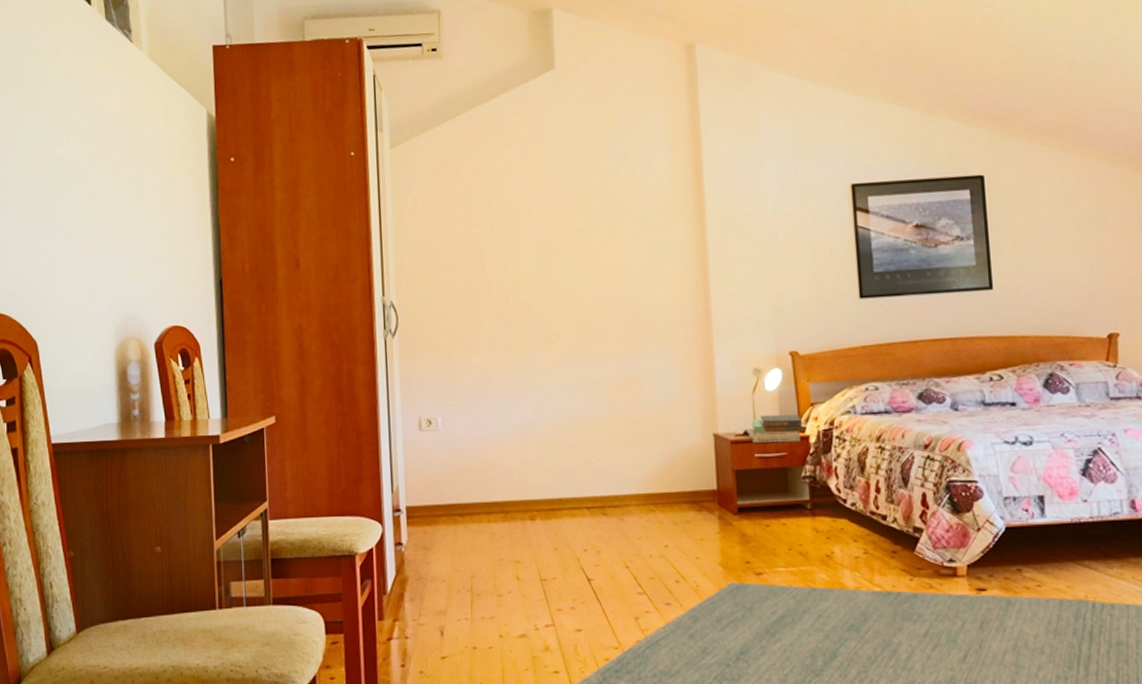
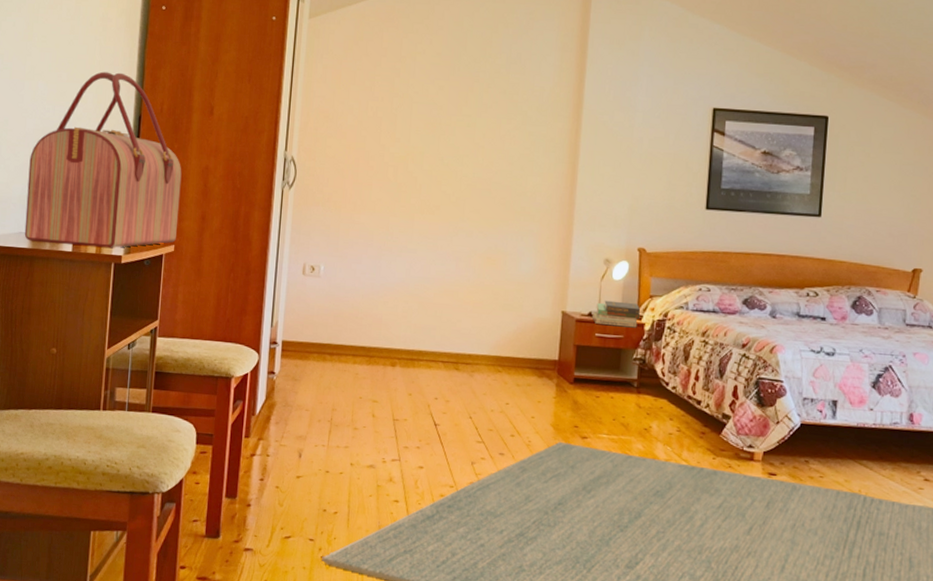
handbag: none [108,235,276,432] -> present [24,71,182,249]

